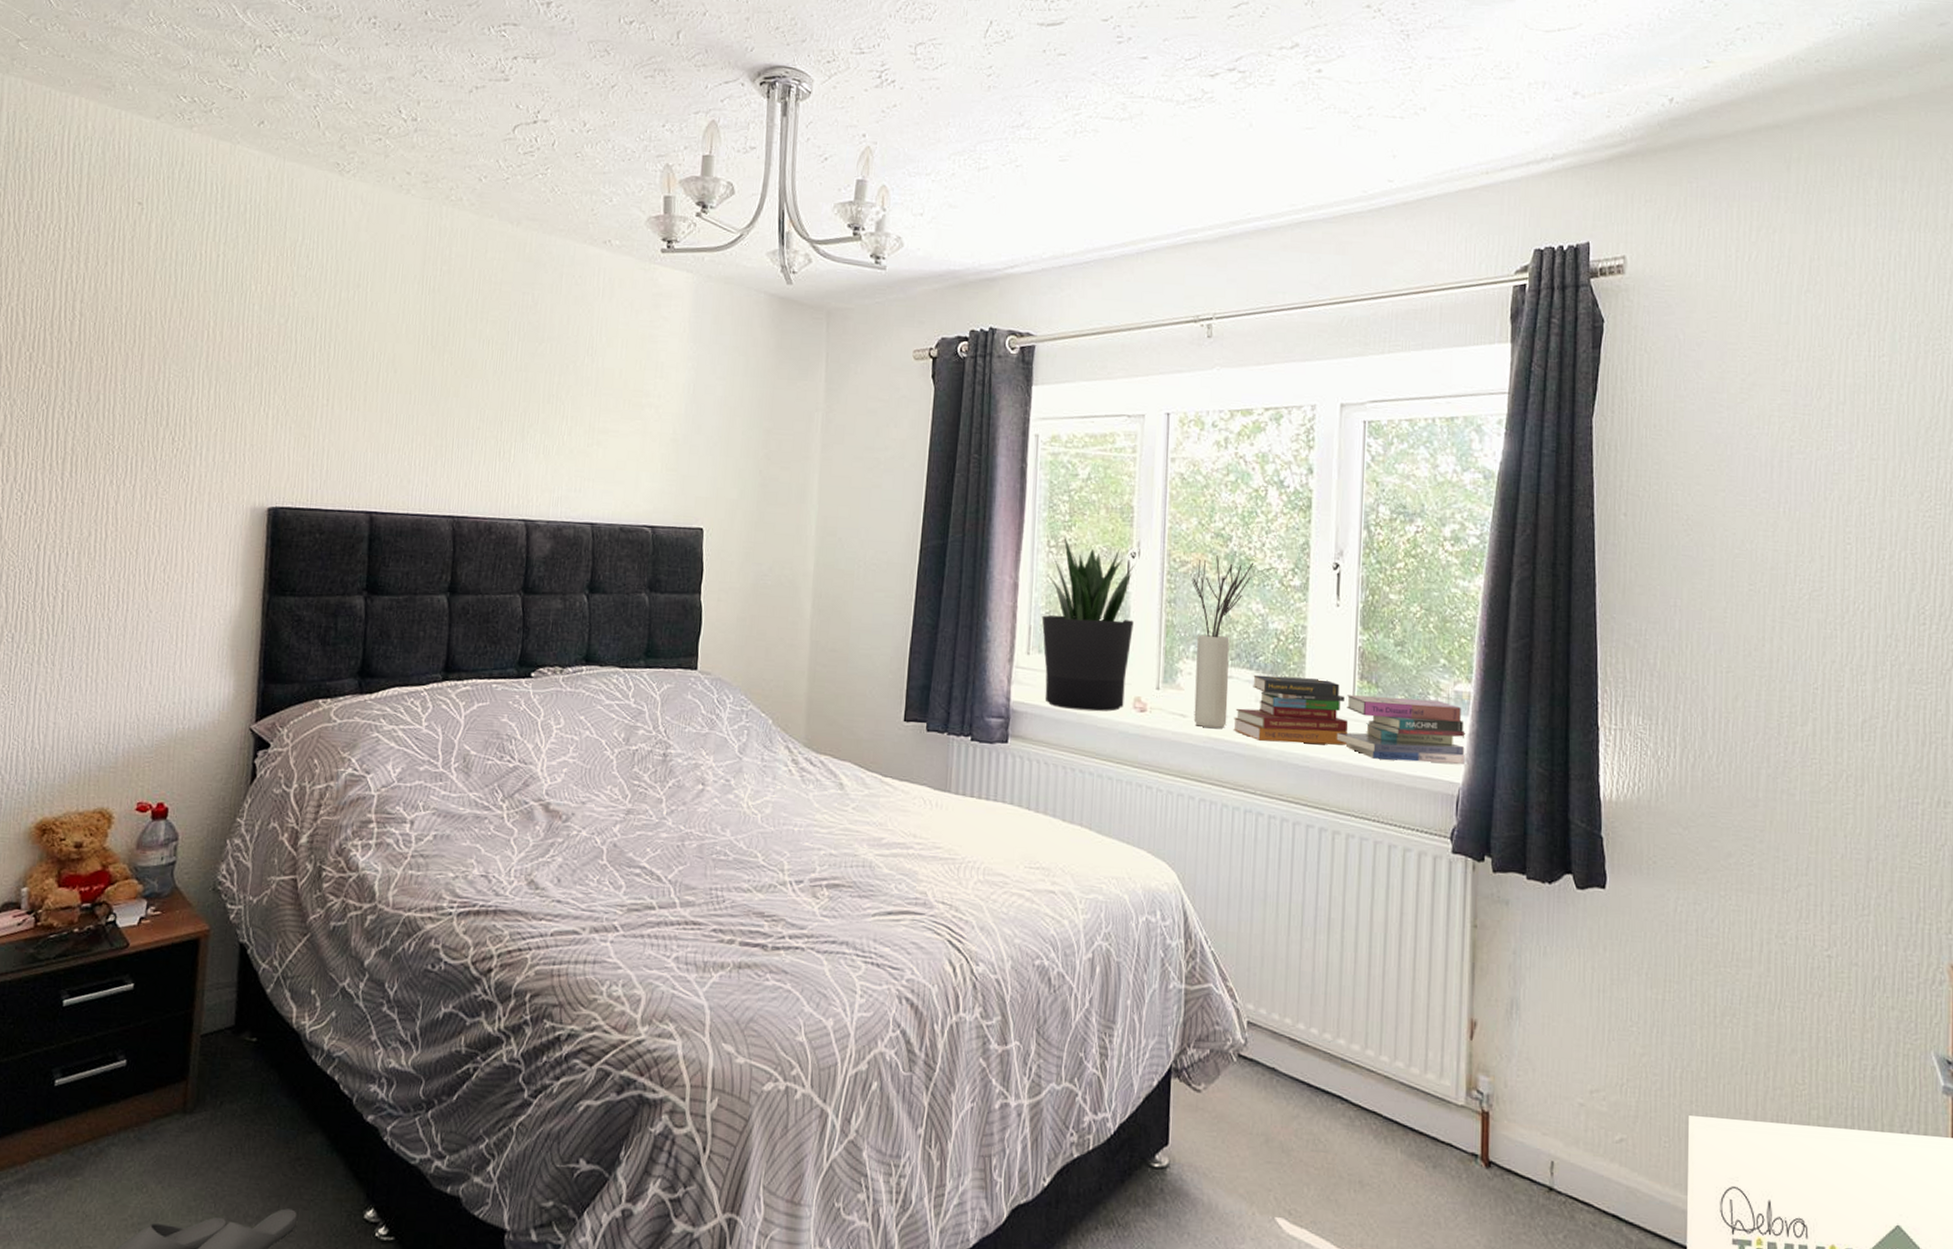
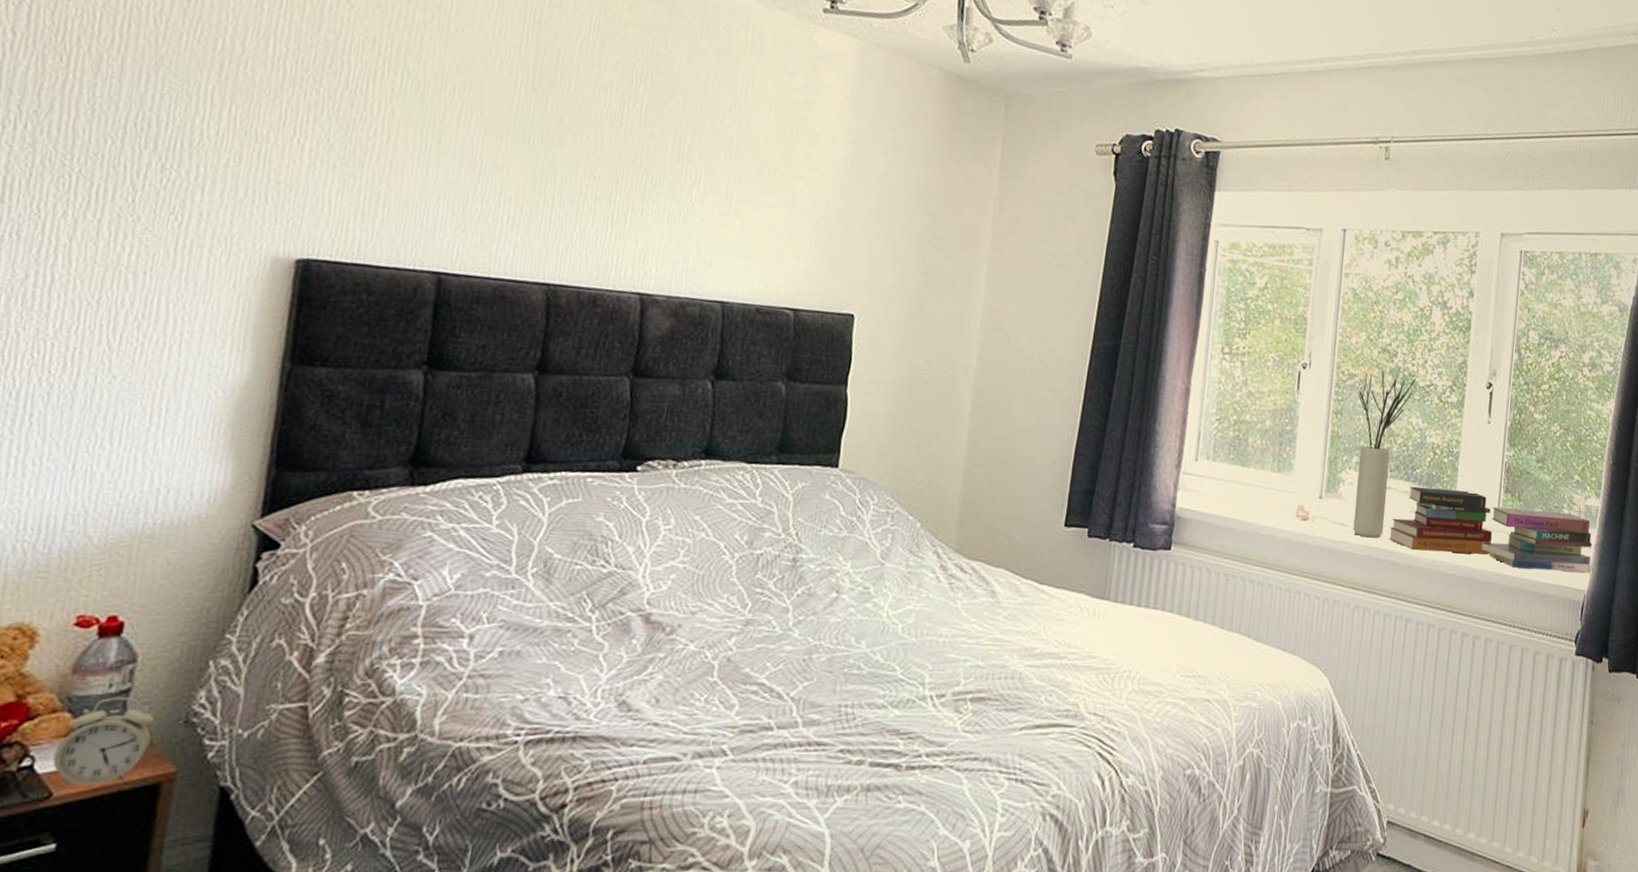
alarm clock: none [128,868,193,938] -> present [52,697,155,787]
planter: present [1041,535,1136,712] -> none [1210,343,1306,520]

